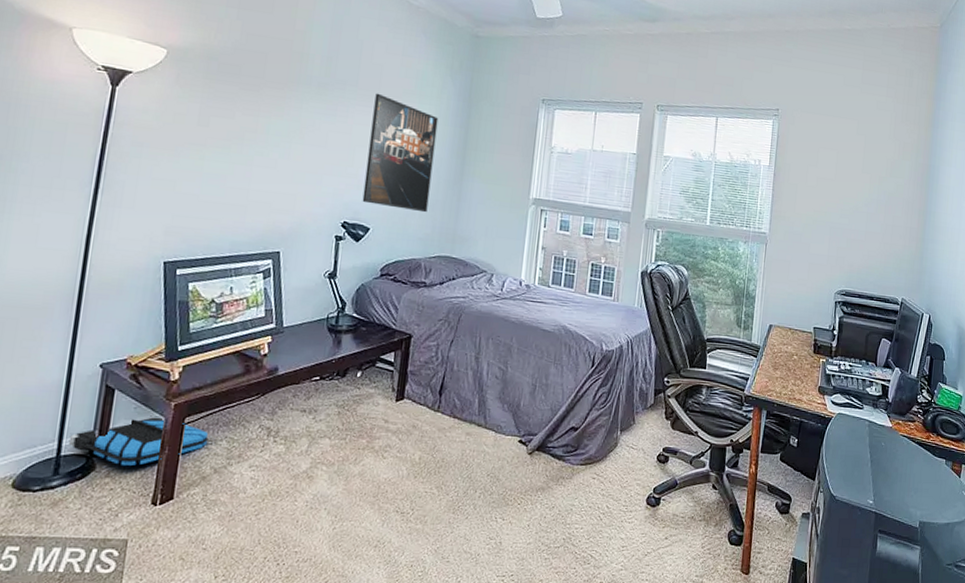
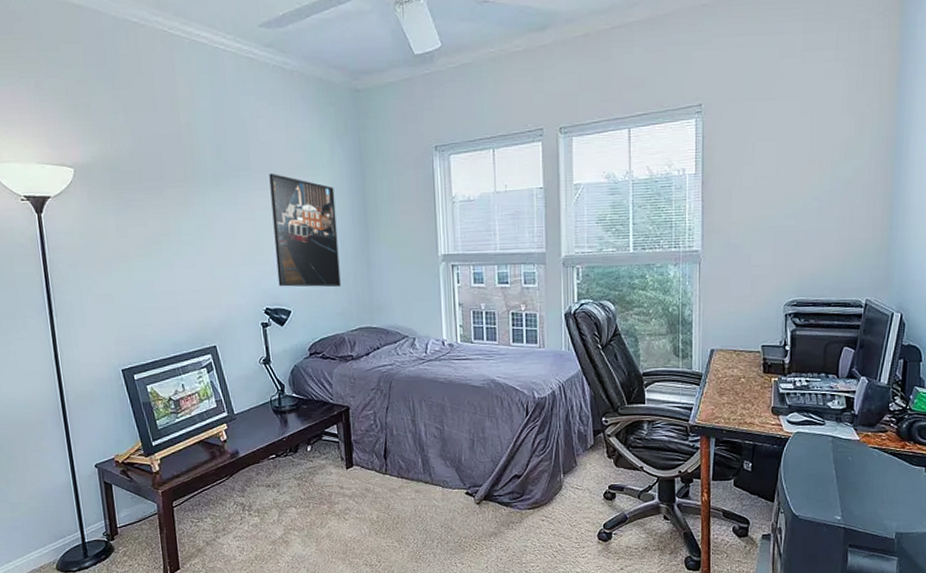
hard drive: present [68,416,209,466] -> none [87,502,196,545]

